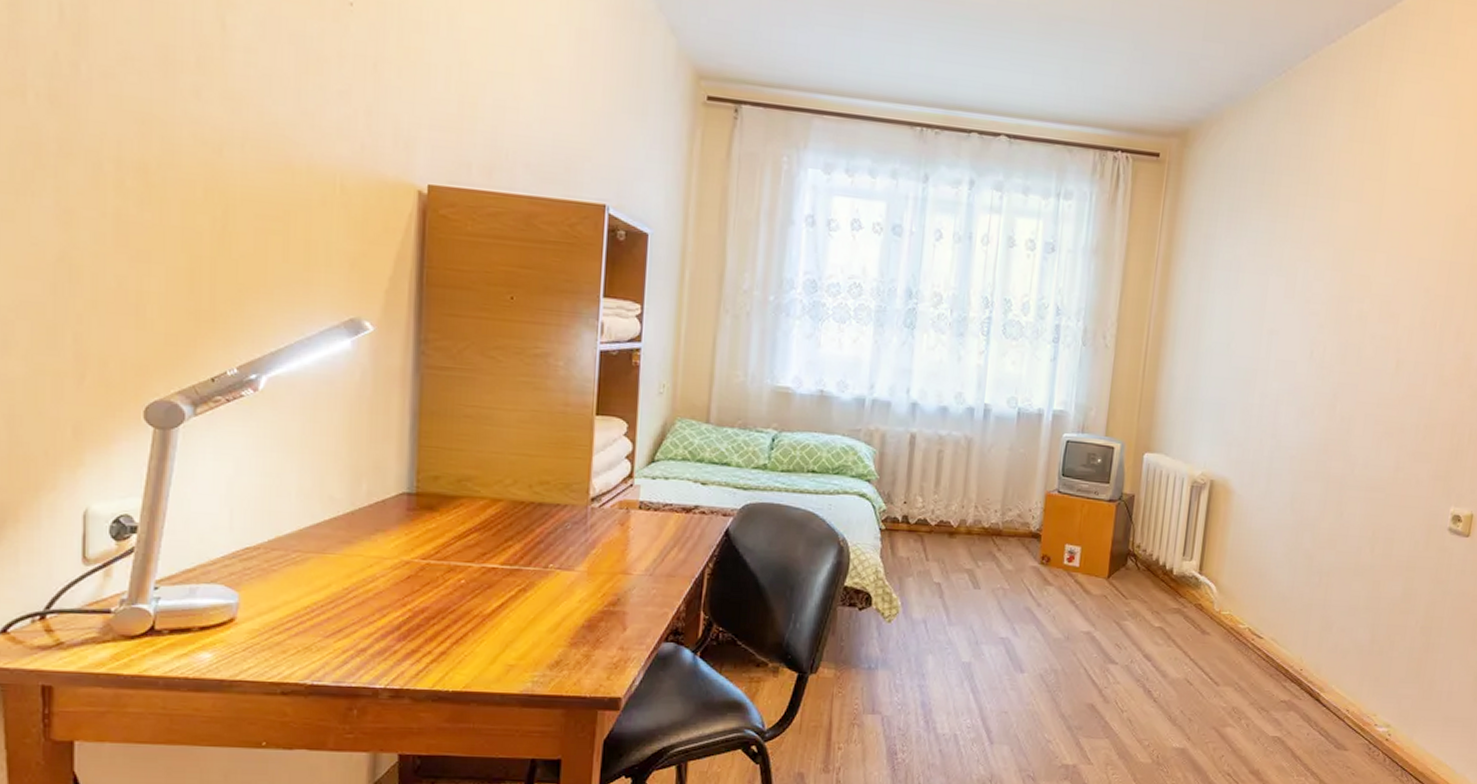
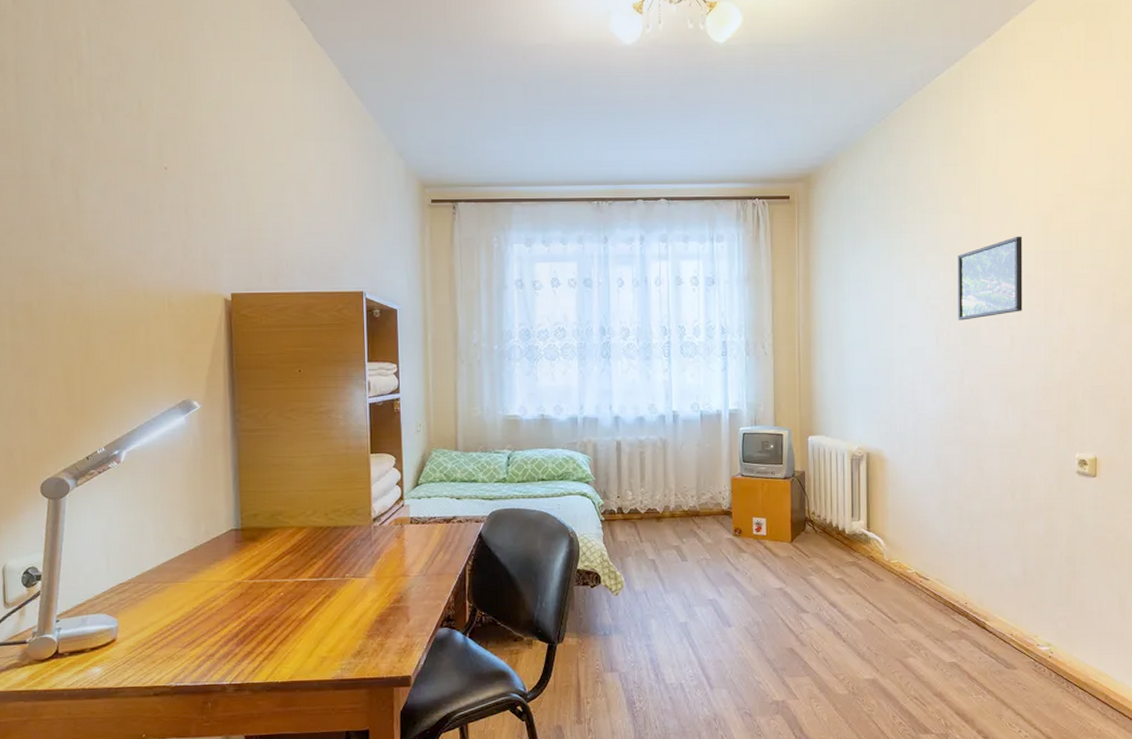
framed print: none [1339,239,1428,334] -> present [958,236,1023,321]

